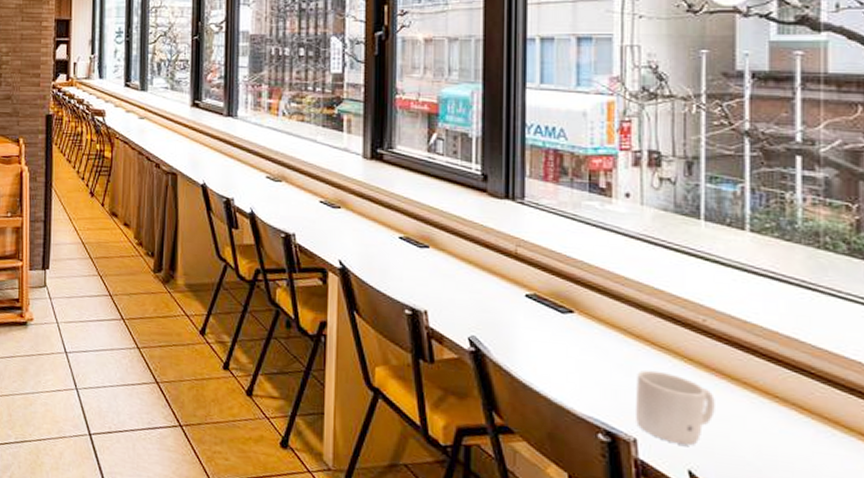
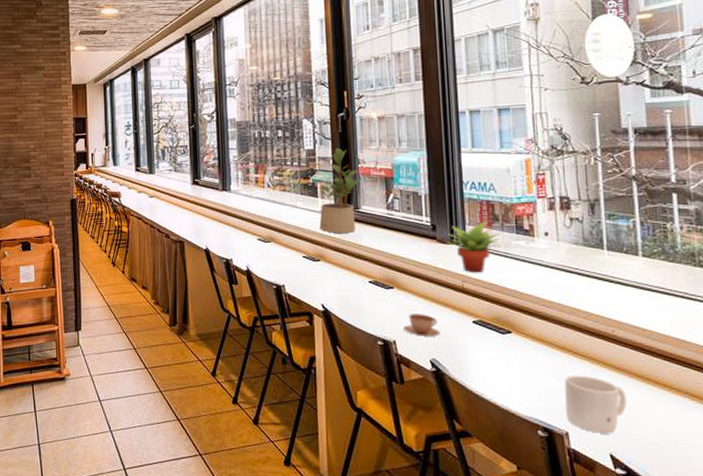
potted plant: none [343,74,396,177] -> present [319,148,359,233]
teacup: none [437,280,484,310] -> present [403,314,441,337]
succulent plant: none [501,172,569,236] -> present [447,220,501,272]

